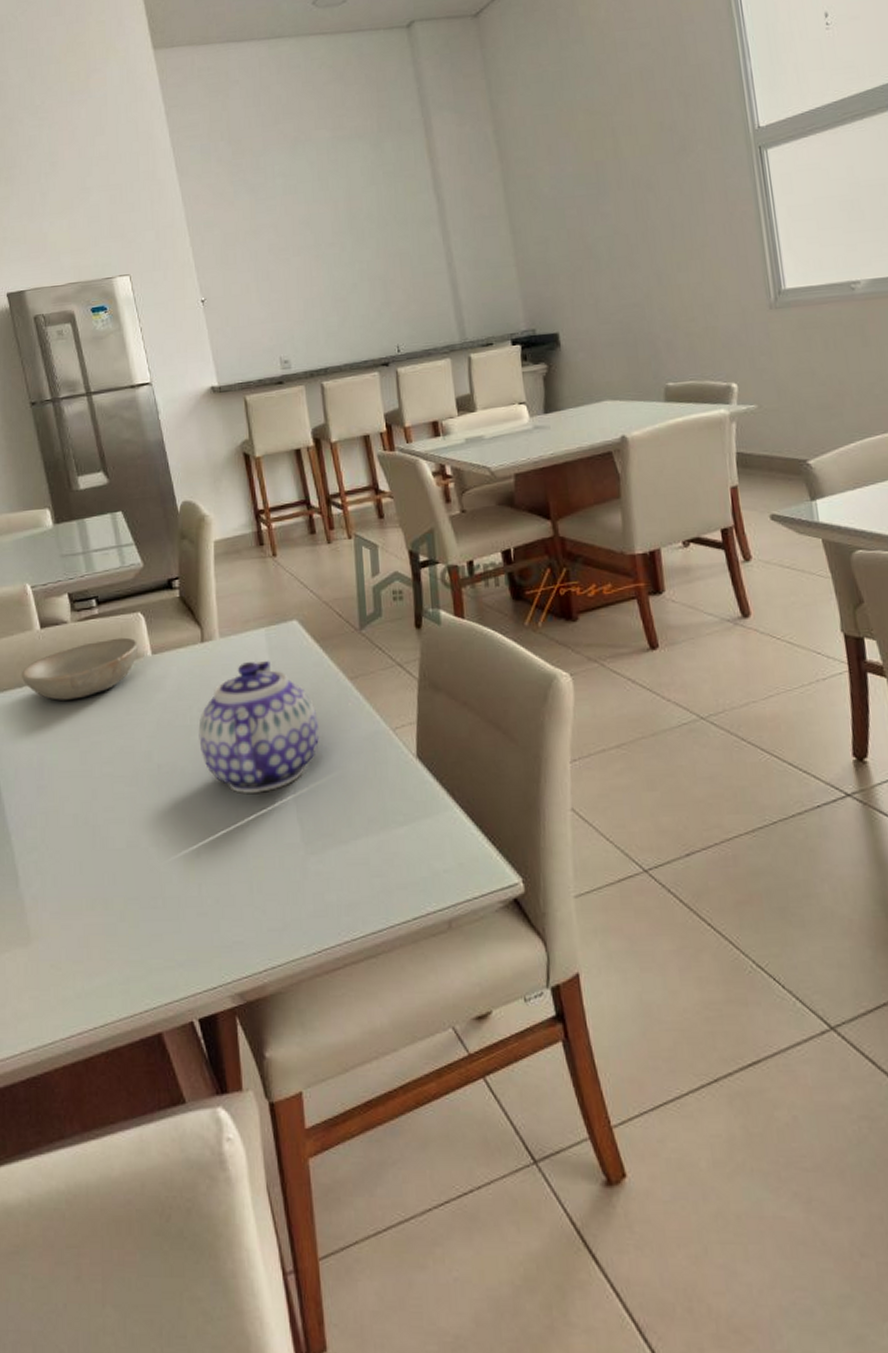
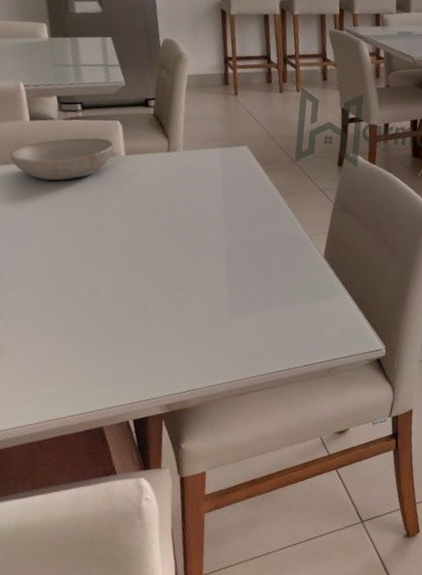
teapot: present [198,660,320,793] -> none [157,172,254,269]

